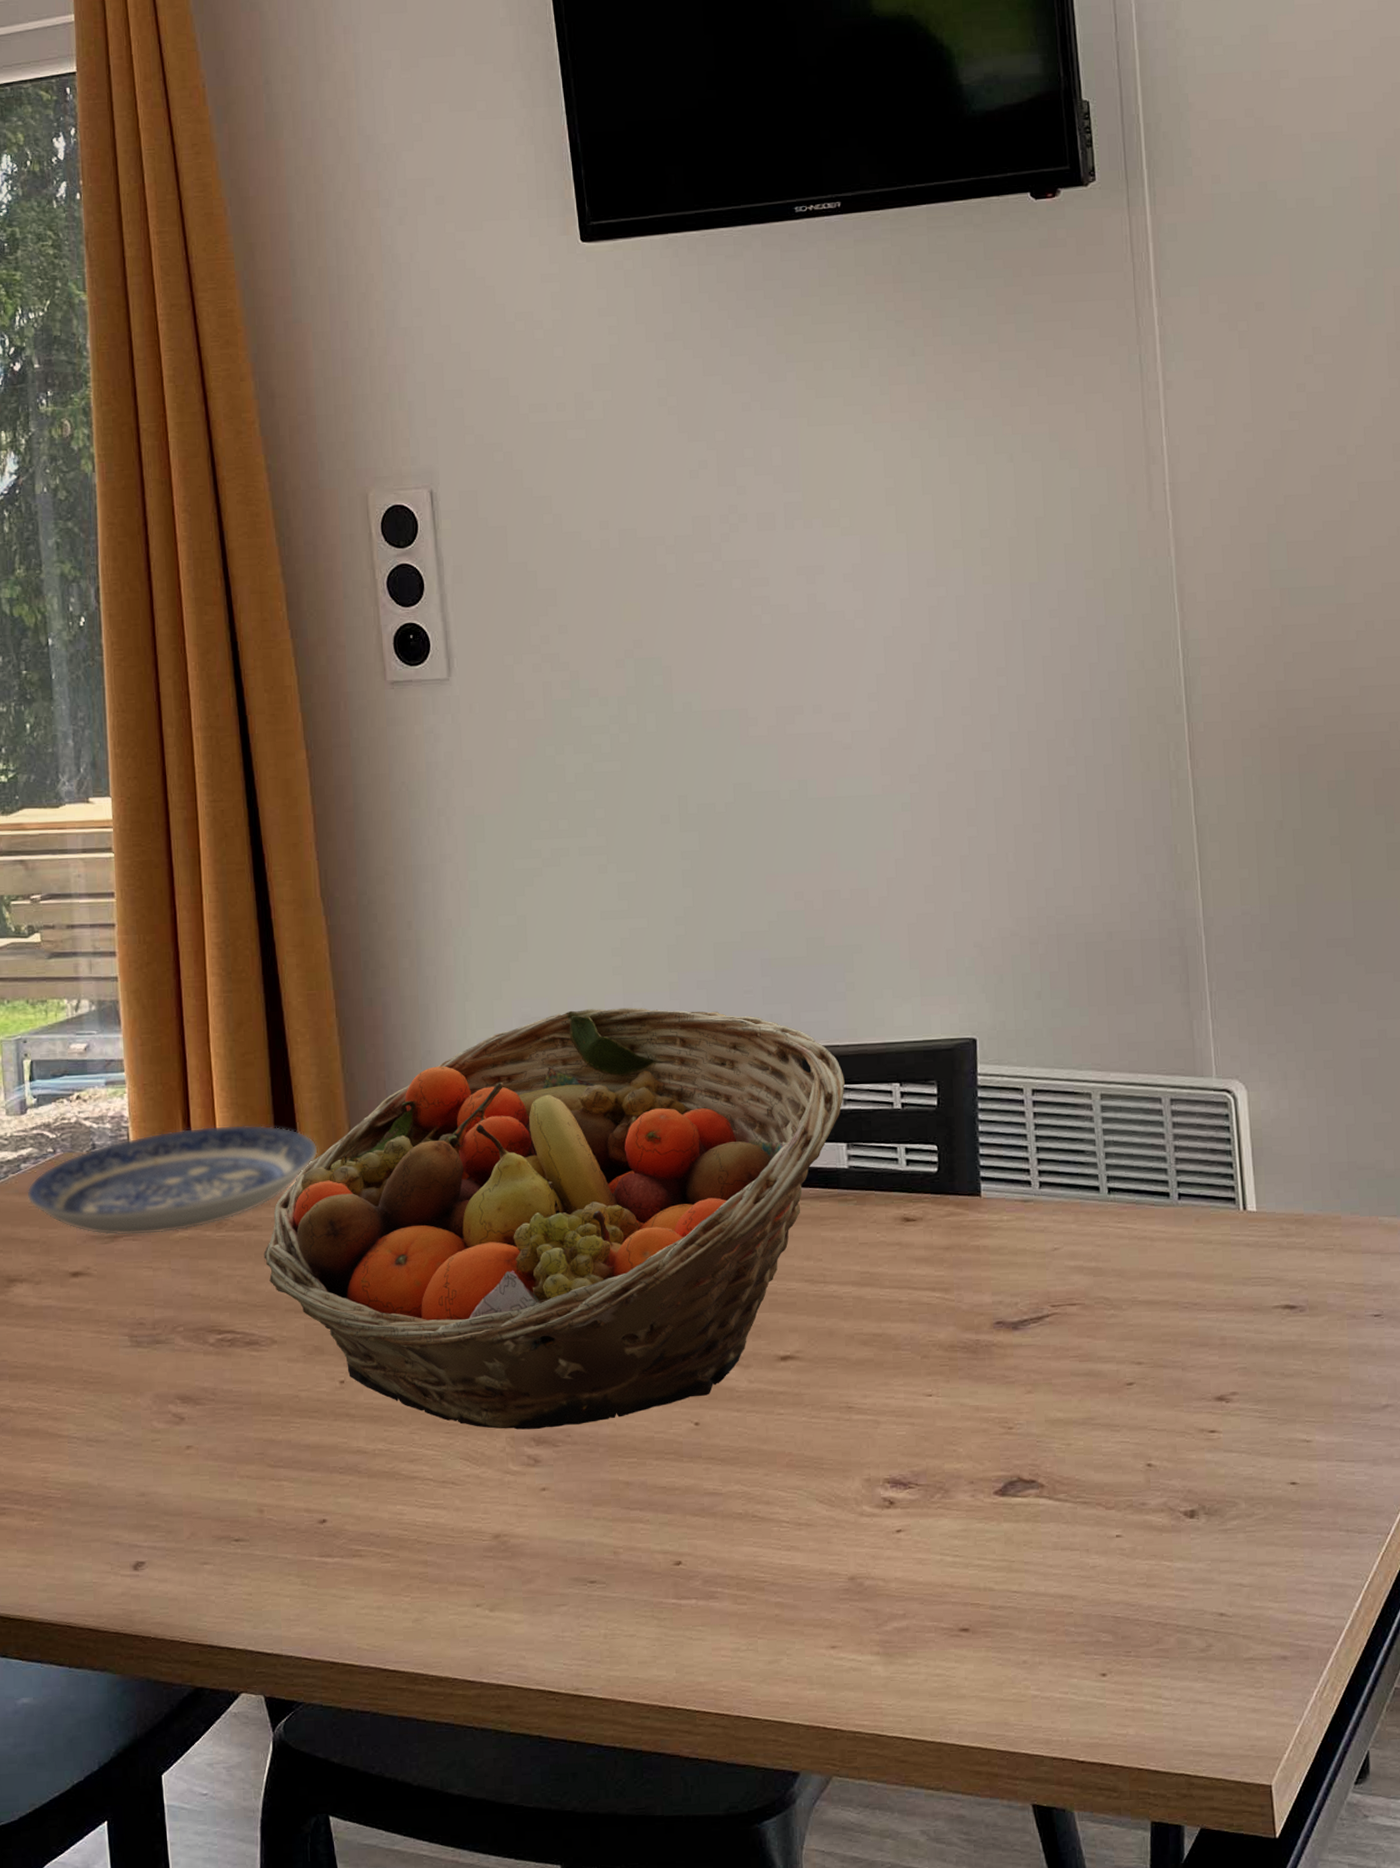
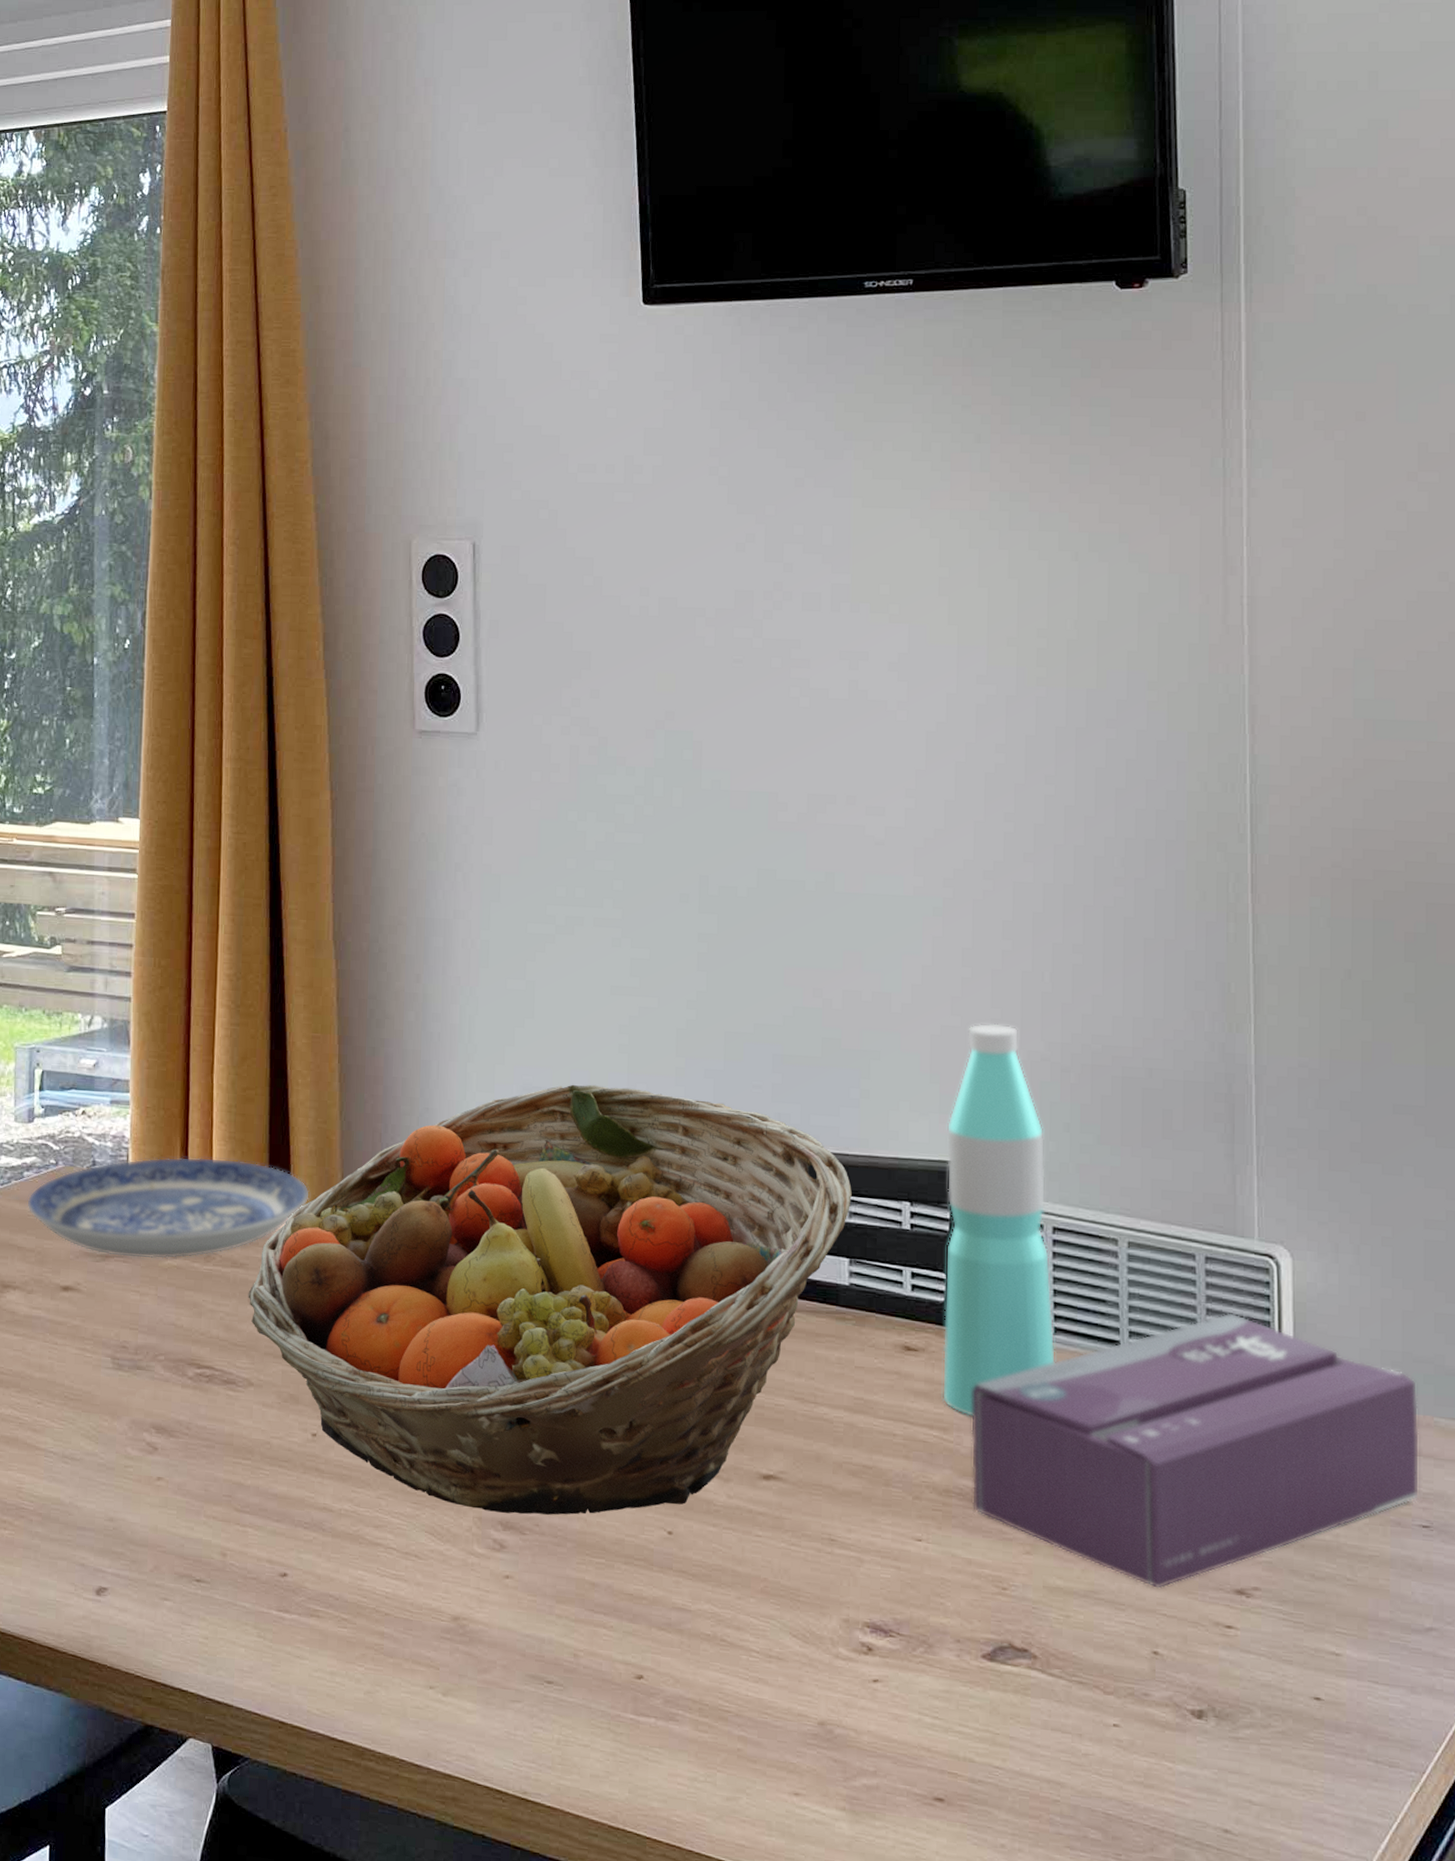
water bottle: none [928,906,1043,1276] -> present [941,1023,1056,1418]
tissue box: none [968,1147,1368,1407] -> present [970,1312,1419,1589]

